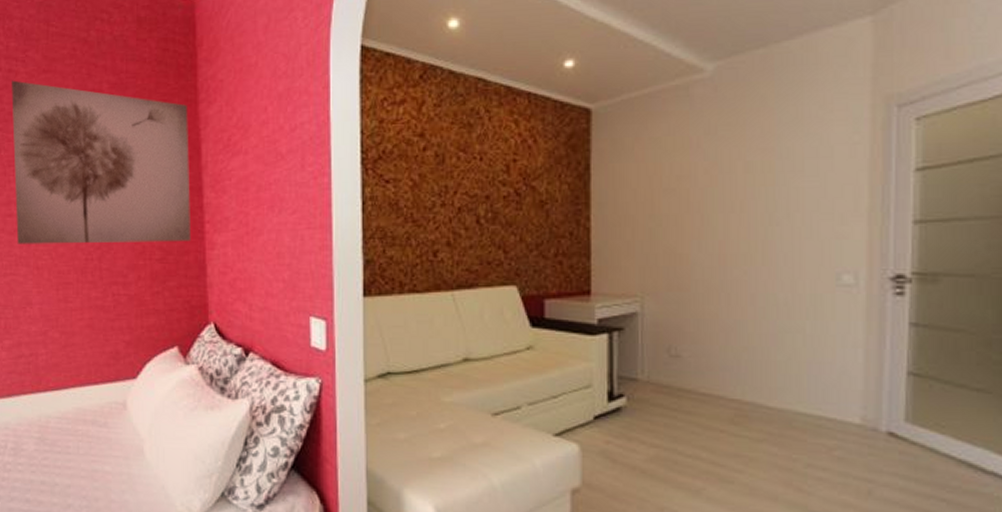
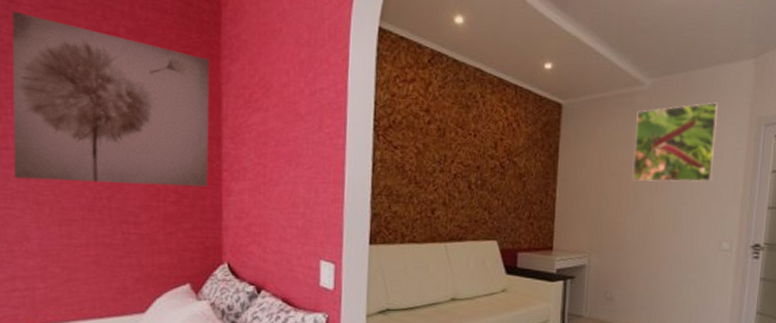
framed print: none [695,82,821,199] -> present [632,102,718,182]

